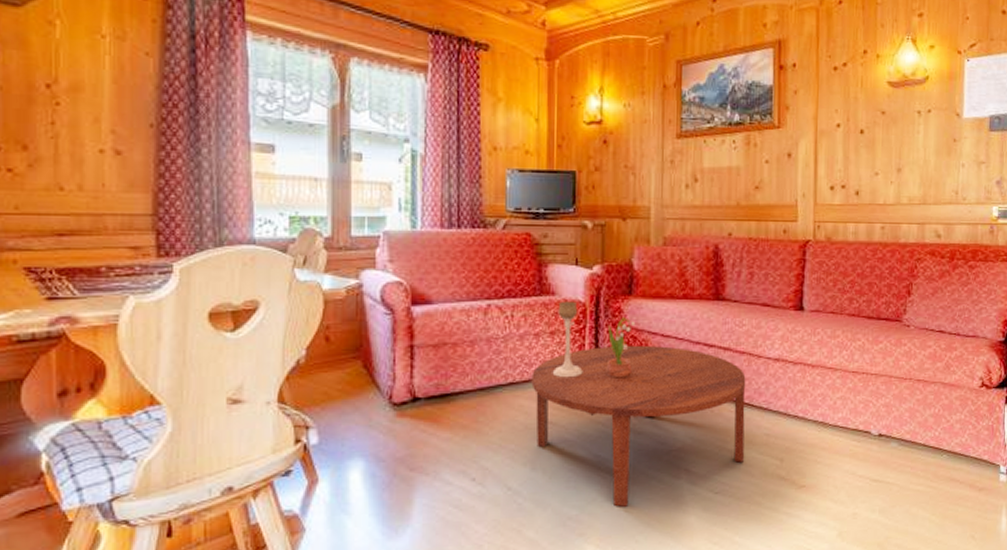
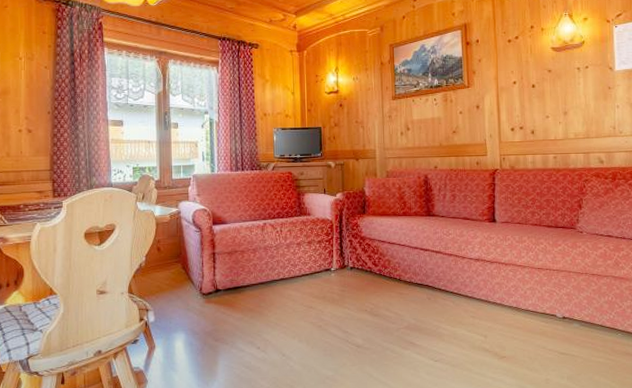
coffee table: present [531,345,746,507] -> none [296,250,456,370]
candle holder: present [552,301,583,378] -> none [310,219,333,275]
potted flower: present [606,316,636,378] -> none [349,229,369,275]

